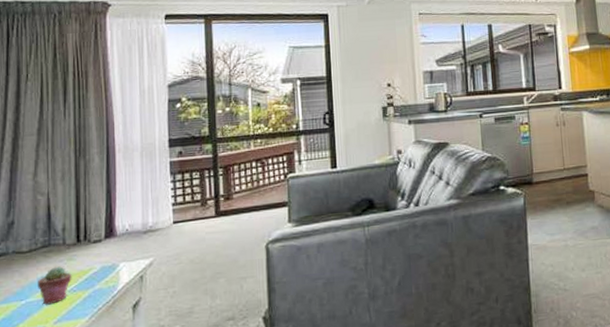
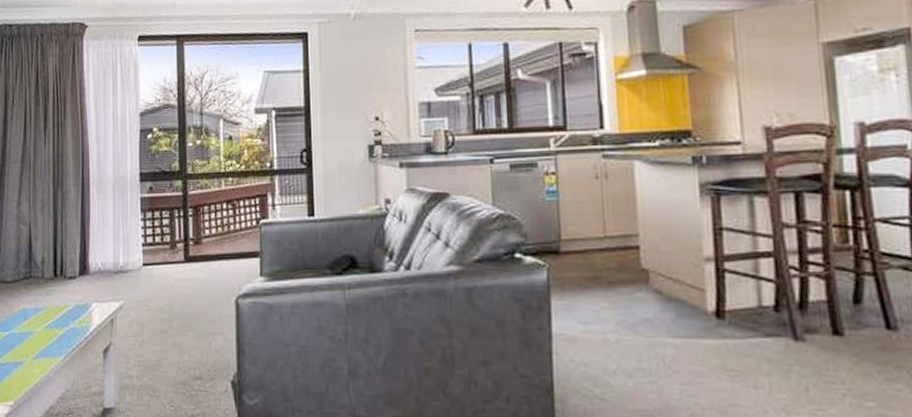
potted succulent: present [38,266,72,305] -> none [20,300,49,339]

